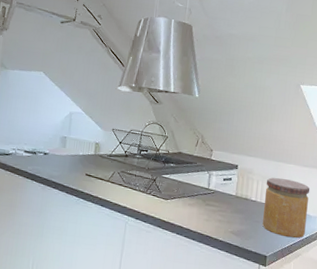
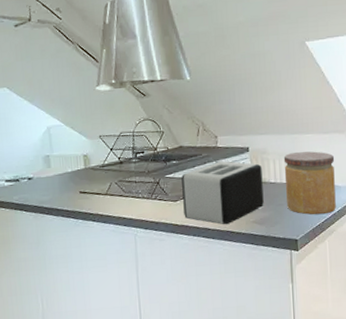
toaster: none [172,172,246,230] -> present [181,161,264,225]

